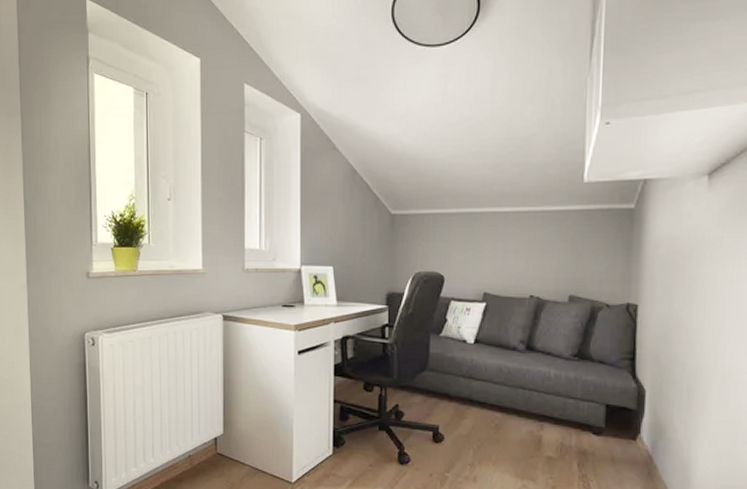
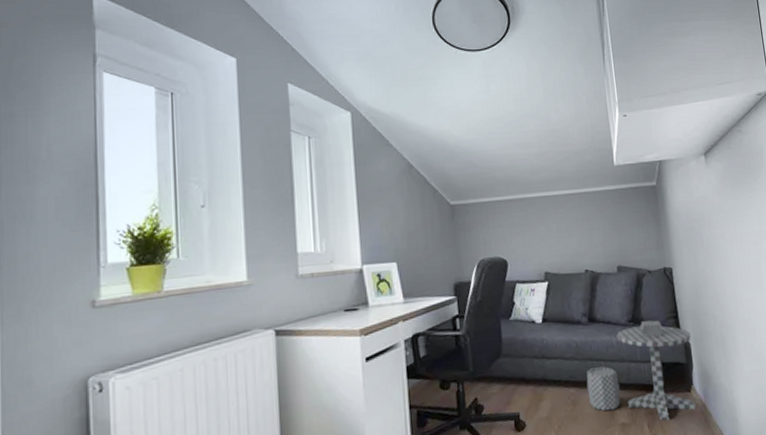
side table: none [514,357,648,465] -> present [586,320,696,421]

